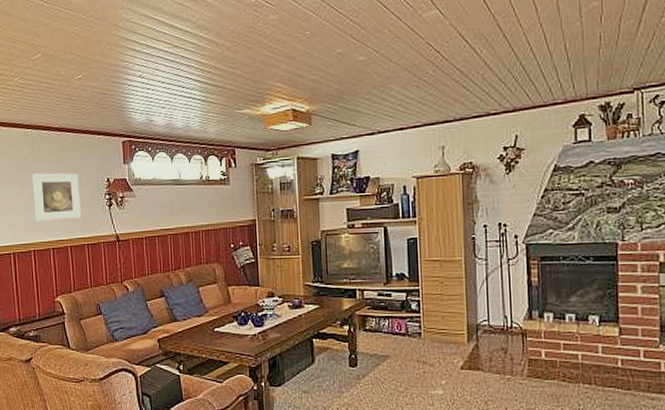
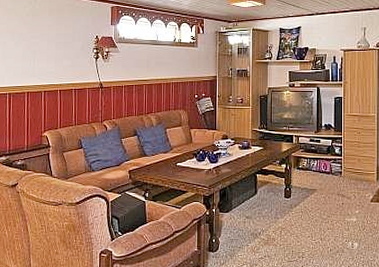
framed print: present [32,173,81,222] -> none [31,28,72,68]

